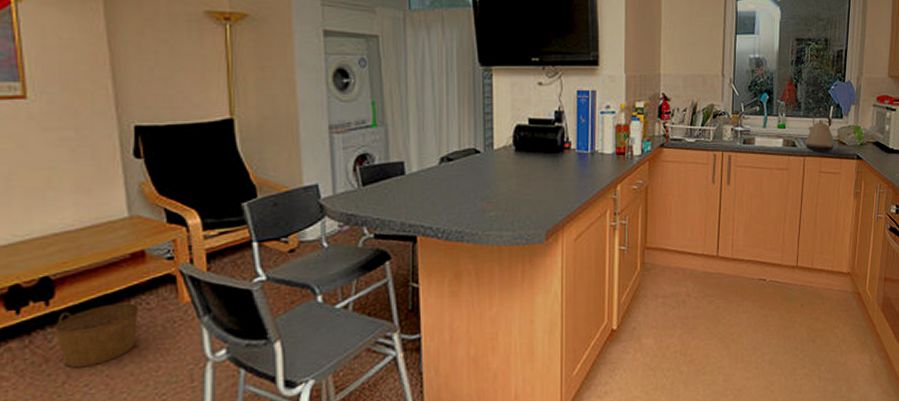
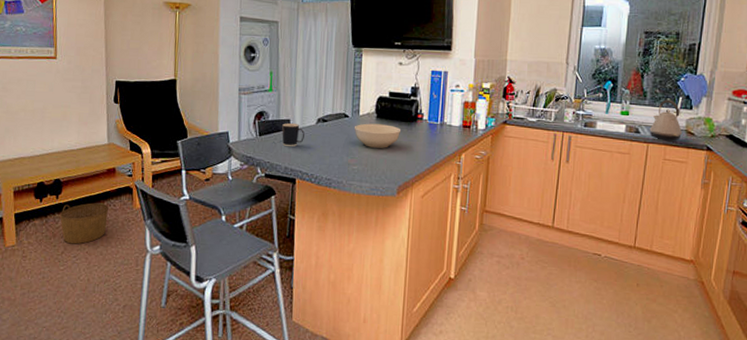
mug: none [392,166,424,197] -> present [281,123,304,147]
bowl: none [487,158,546,188] -> present [354,123,402,148]

